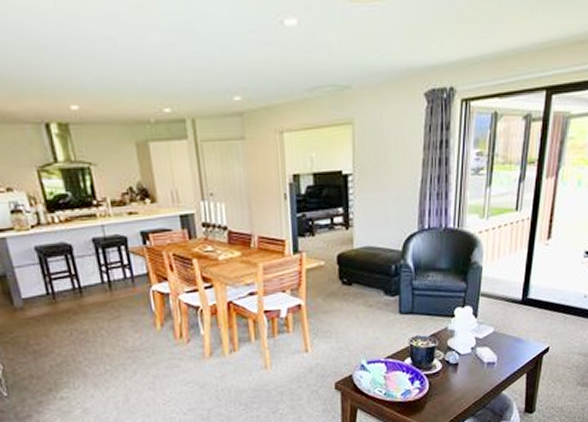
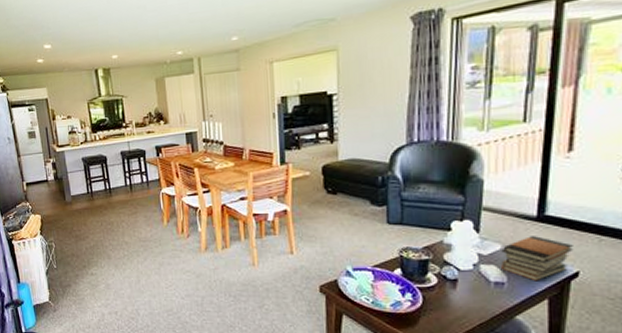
book stack: none [493,318,546,359] -> present [501,236,573,282]

